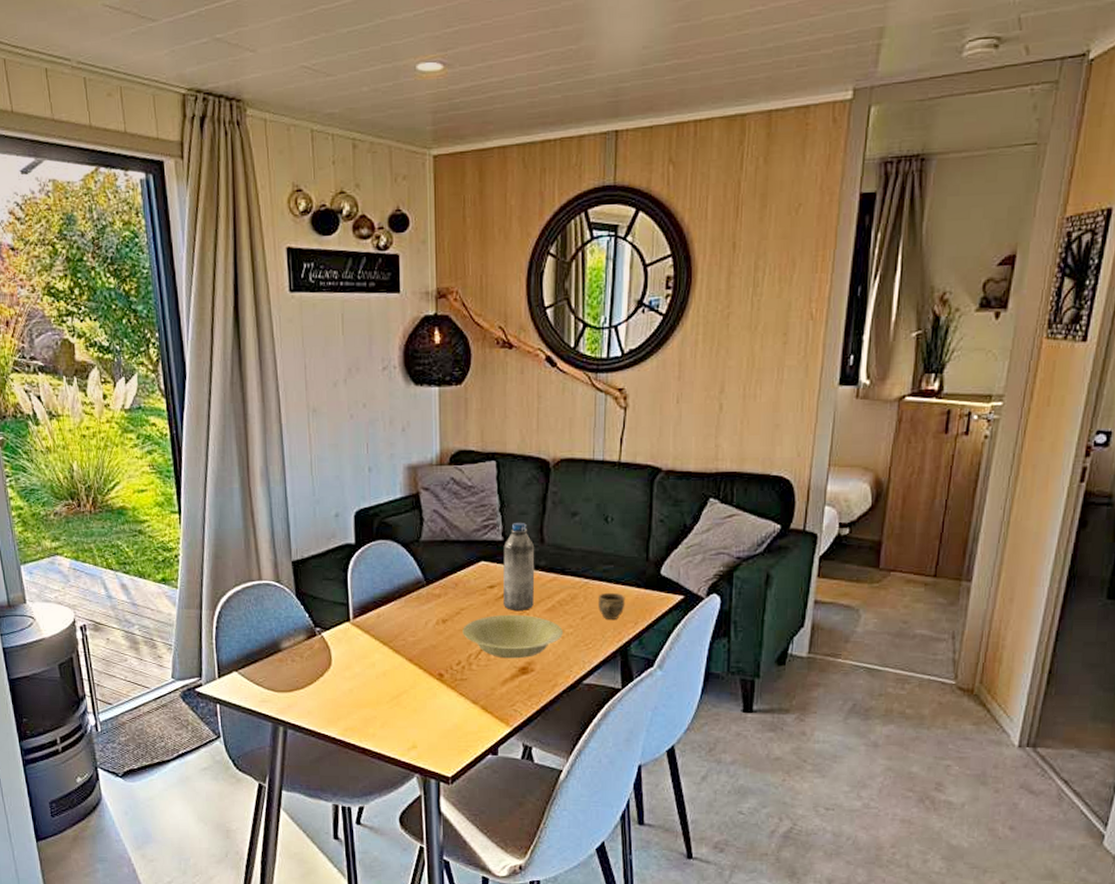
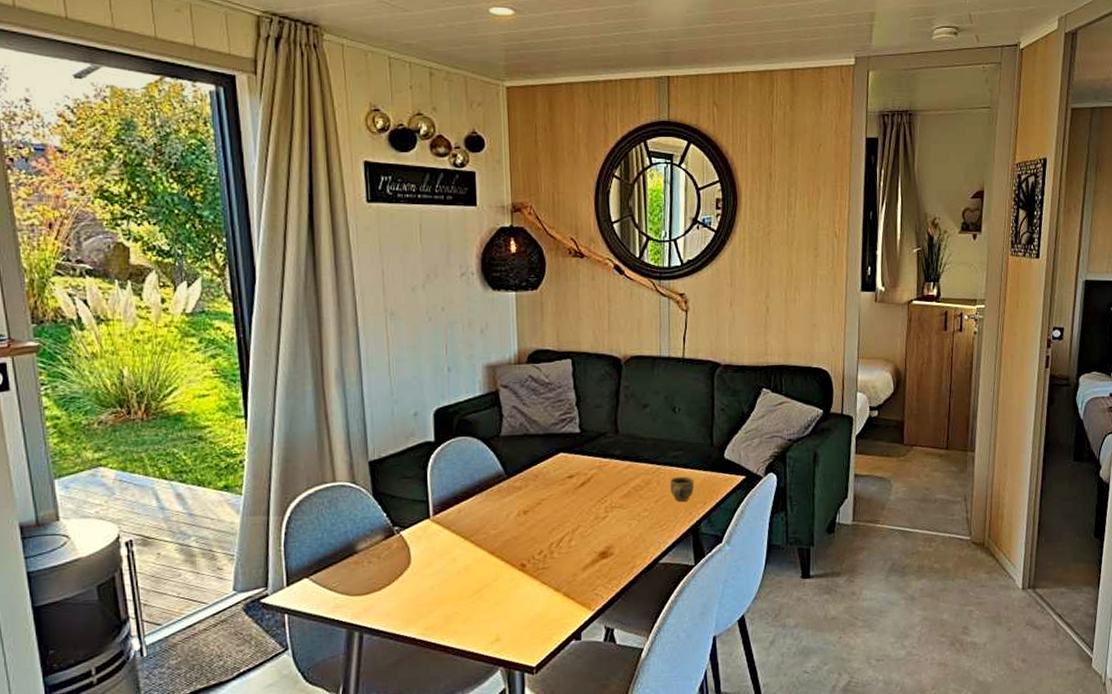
bowl: present [462,614,563,659] -> none [543,501,639,545]
water bottle: present [503,522,535,610] -> none [580,415,611,498]

